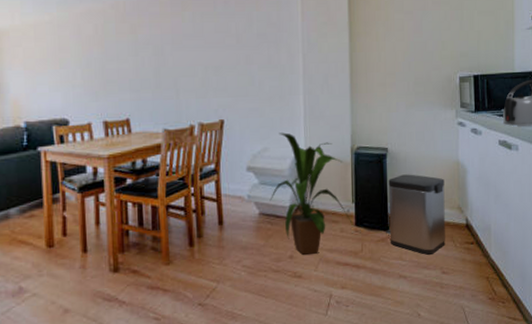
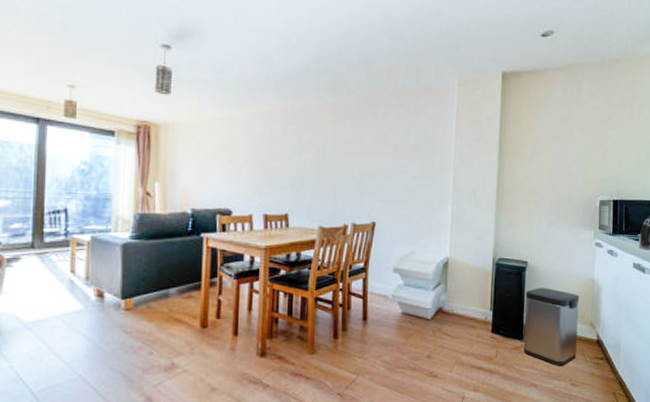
house plant: present [269,132,353,255] -> none [412,239,489,356]

